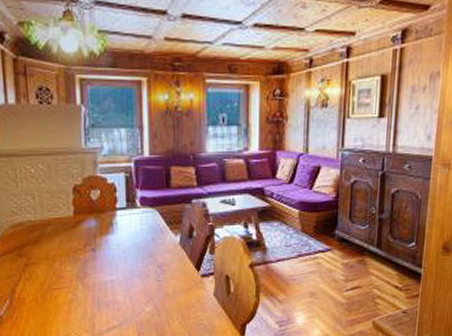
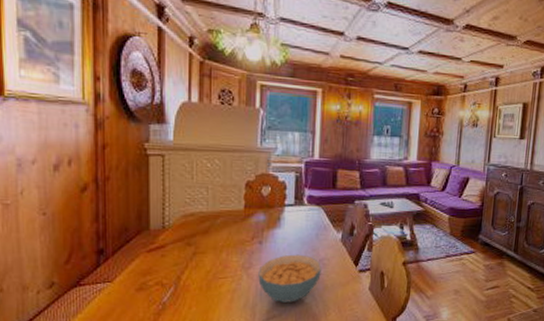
cereal bowl: none [94,261,161,312] -> present [258,254,321,302]

